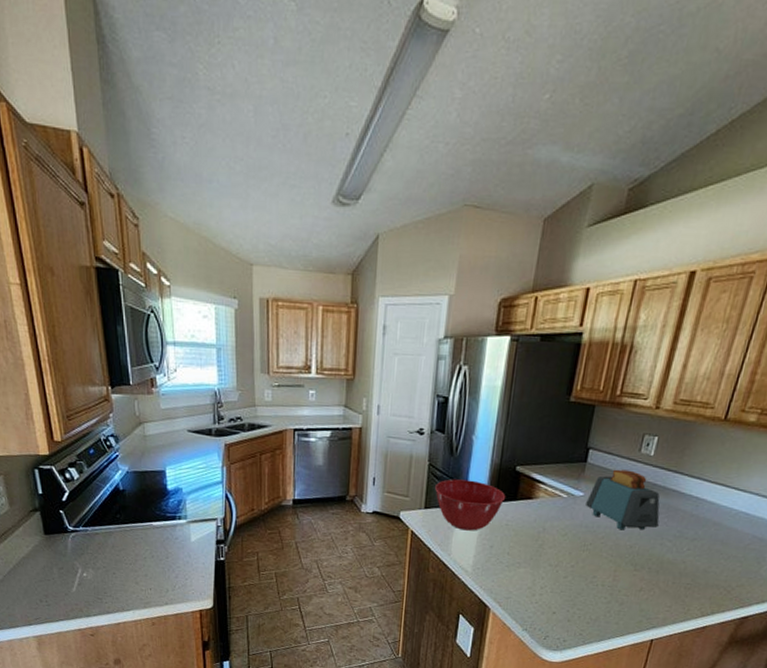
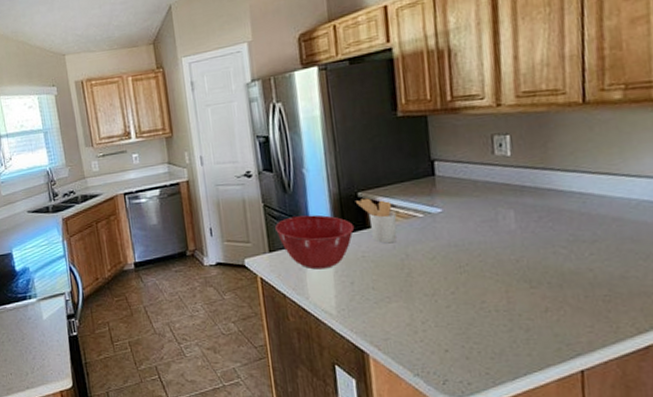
utensil holder: none [513,472,545,517] -> present [356,198,397,244]
toaster: present [586,469,660,530] -> none [447,175,544,244]

